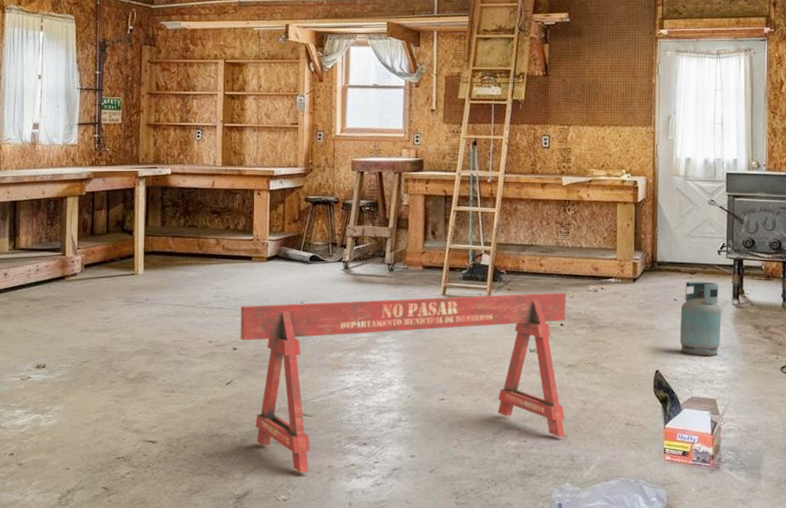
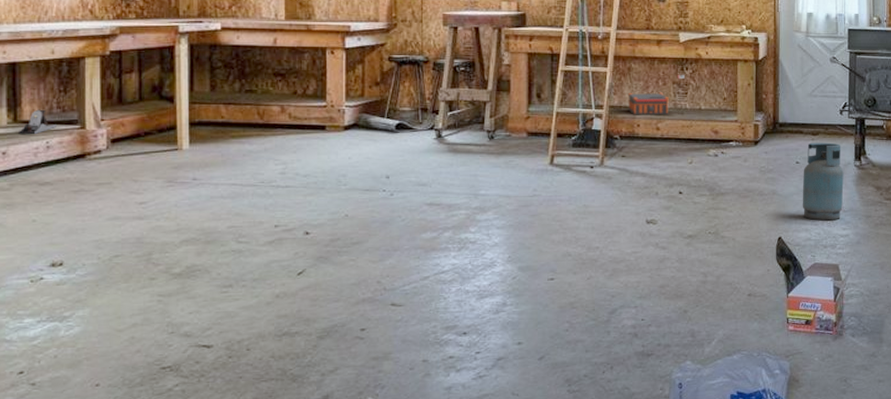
hand plane: none [17,239,44,260] -> present [19,109,56,135]
sawhorse: present [240,292,566,473] -> none [313,158,685,371]
toolbox: none [514,215,567,253] -> present [629,74,685,115]

